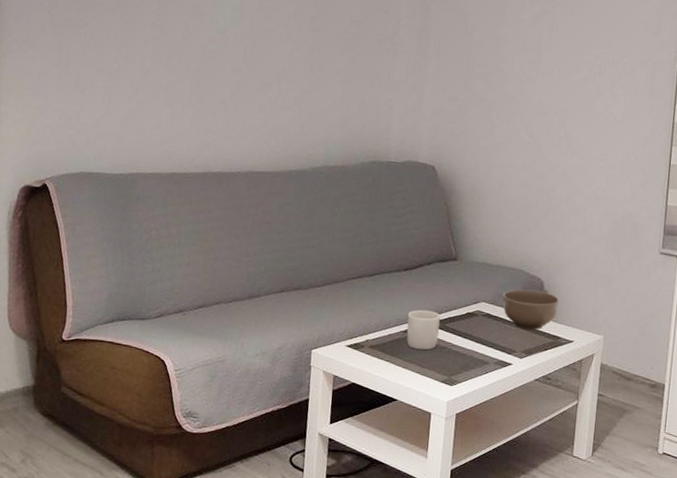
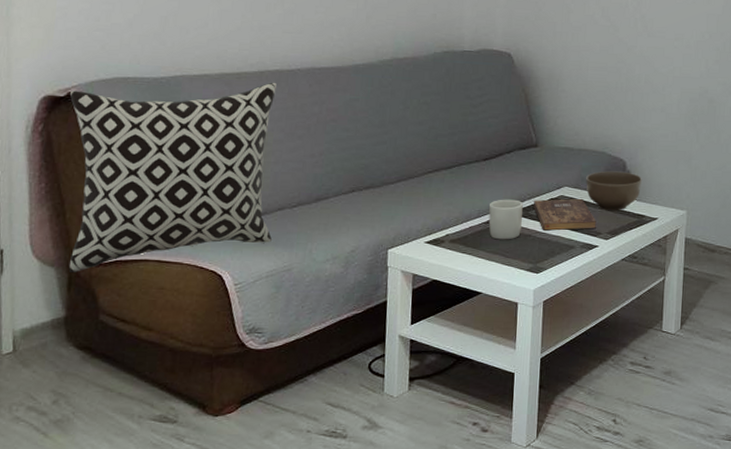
pillow: none [38,182,218,347] -> present [68,82,276,274]
bible: none [450,313,512,347] -> present [534,198,596,231]

